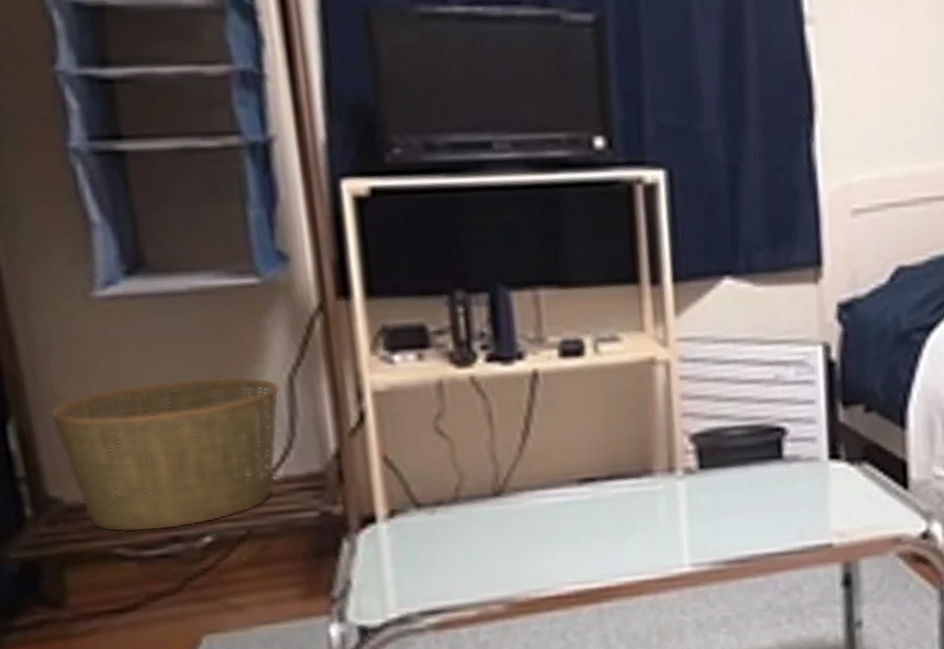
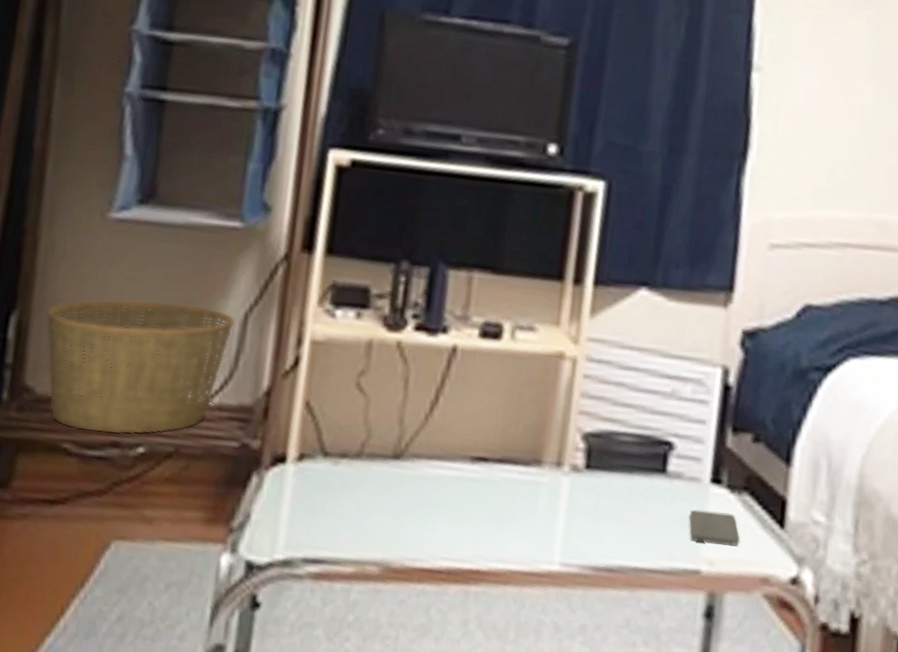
smartphone: none [812,484,866,518] -> present [688,509,740,545]

